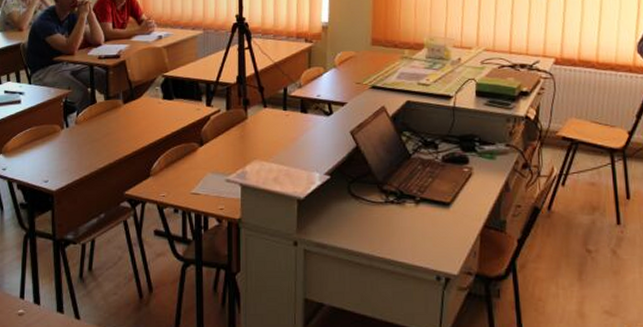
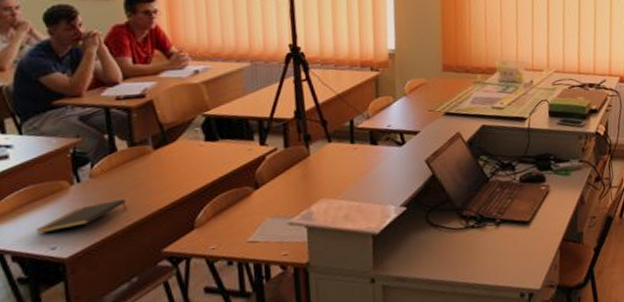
notepad: none [35,144,100,168] -> present [35,198,127,234]

